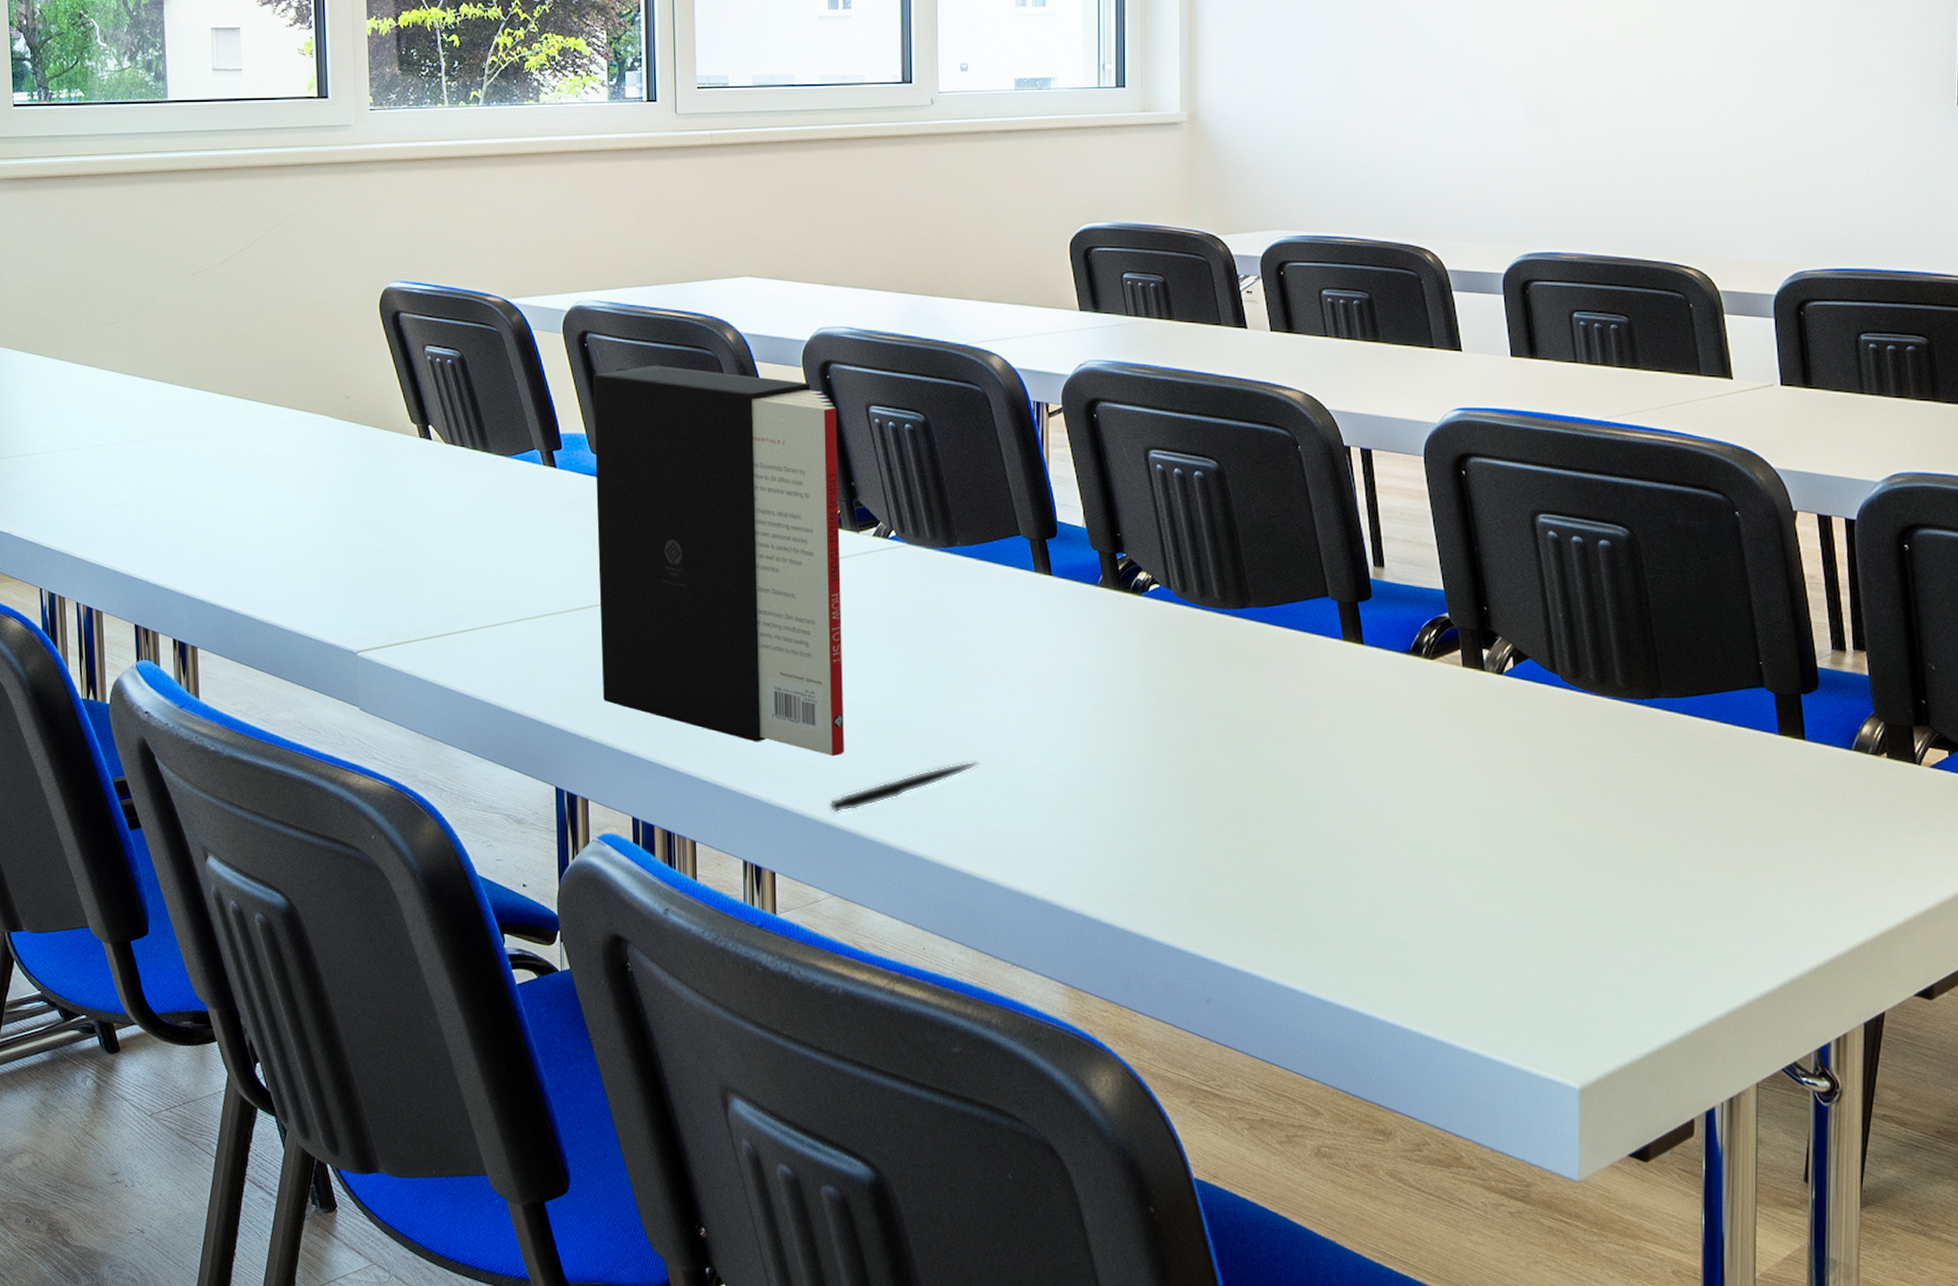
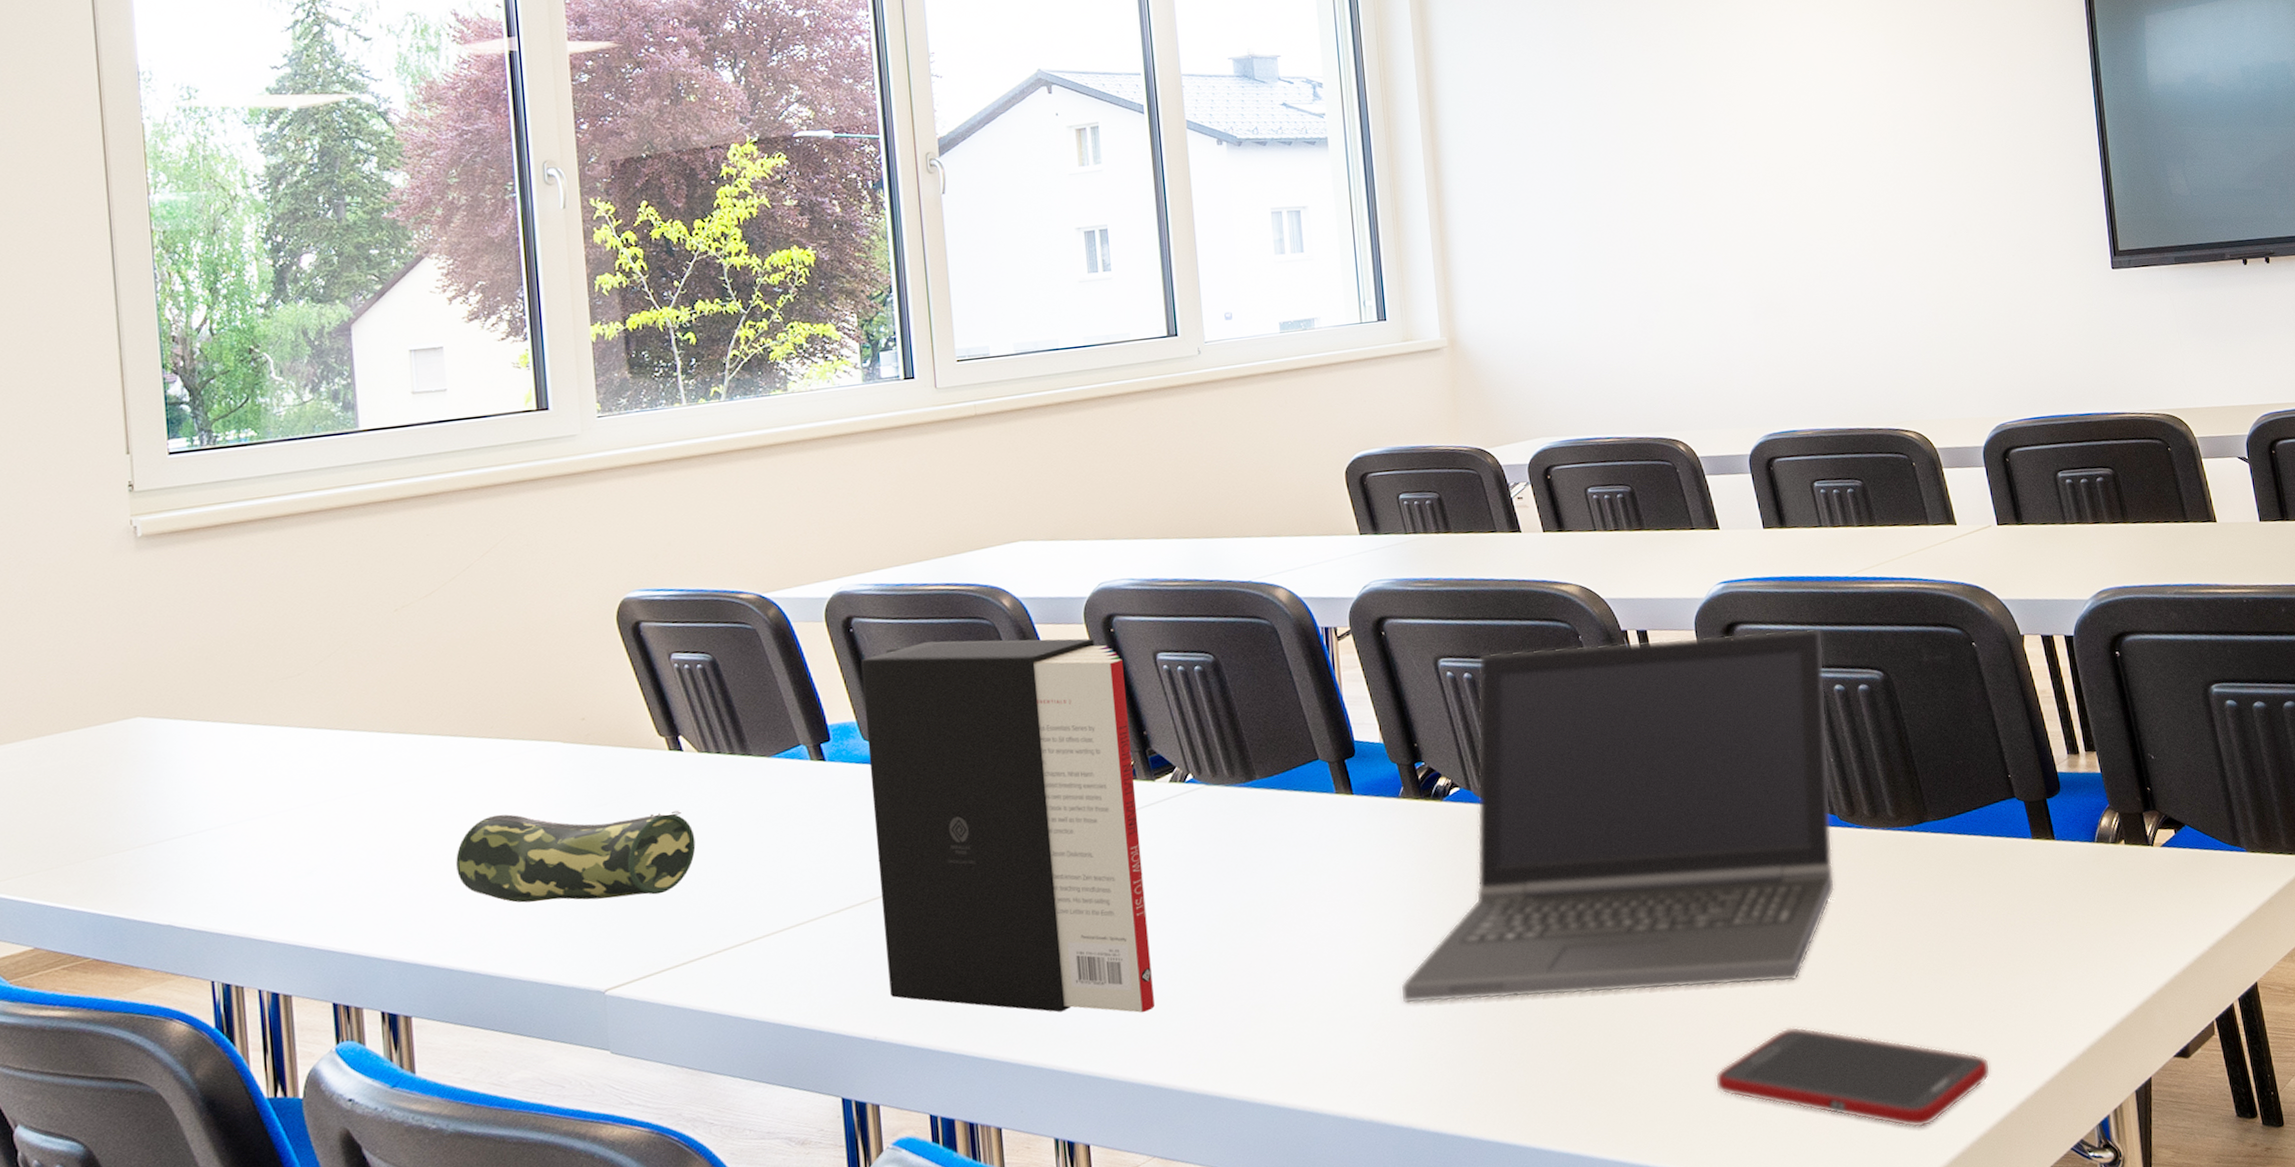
pencil case: none [237,476,439,571] -> present [456,810,696,903]
pen: present [829,761,979,813] -> none [1142,992,1295,1071]
laptop computer: none [1082,450,1565,839] -> present [1400,628,1835,1004]
cell phone: none [1397,886,1701,1015] -> present [1714,1026,1991,1128]

